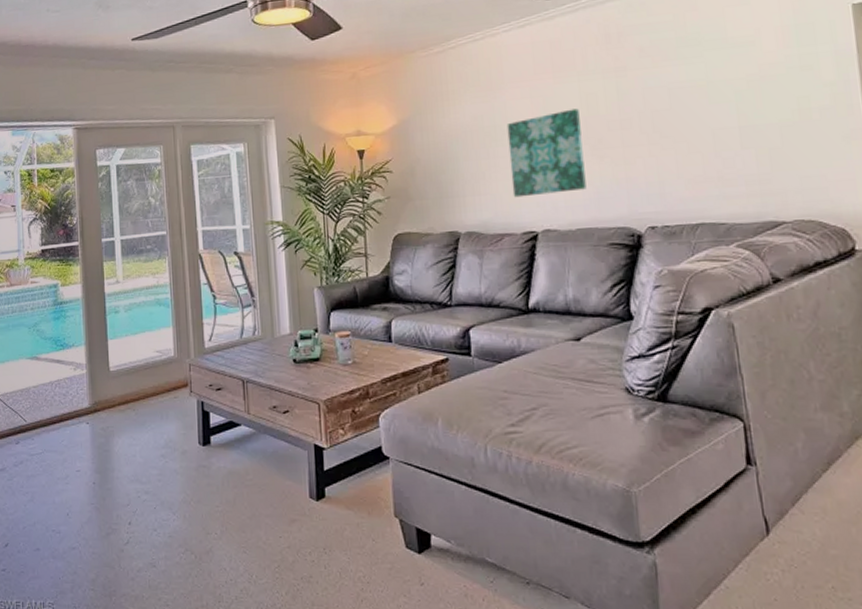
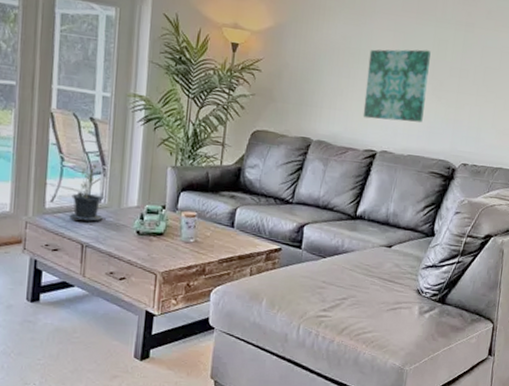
potted plant: none [227,297,259,358] -> present [70,164,103,222]

